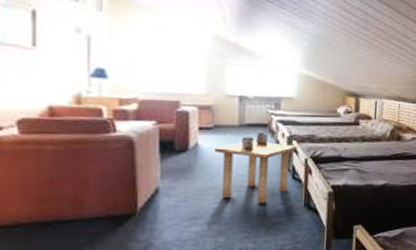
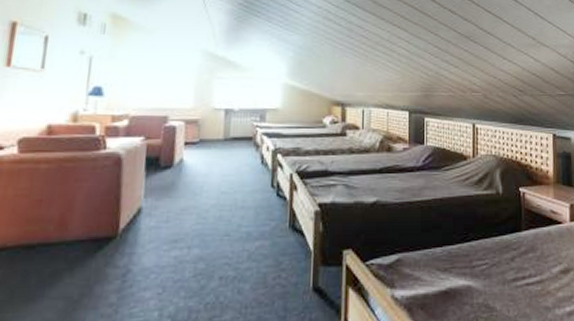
side table: present [215,133,297,204] -> none [199,147,282,225]

